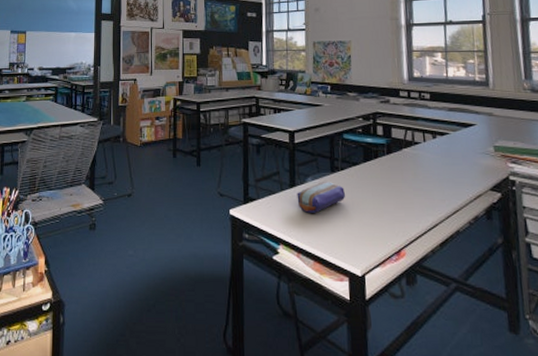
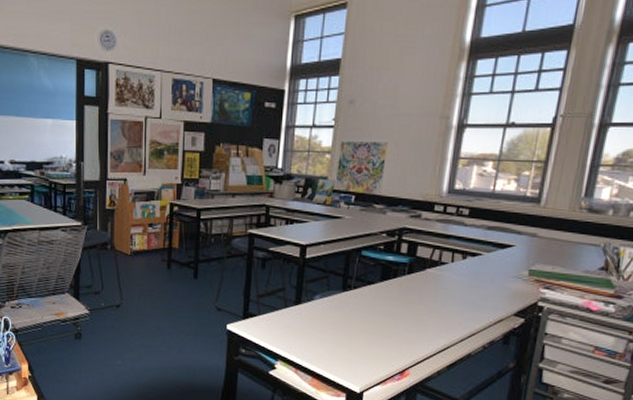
pencil case: present [297,182,345,214] -> none [301,300,355,332]

